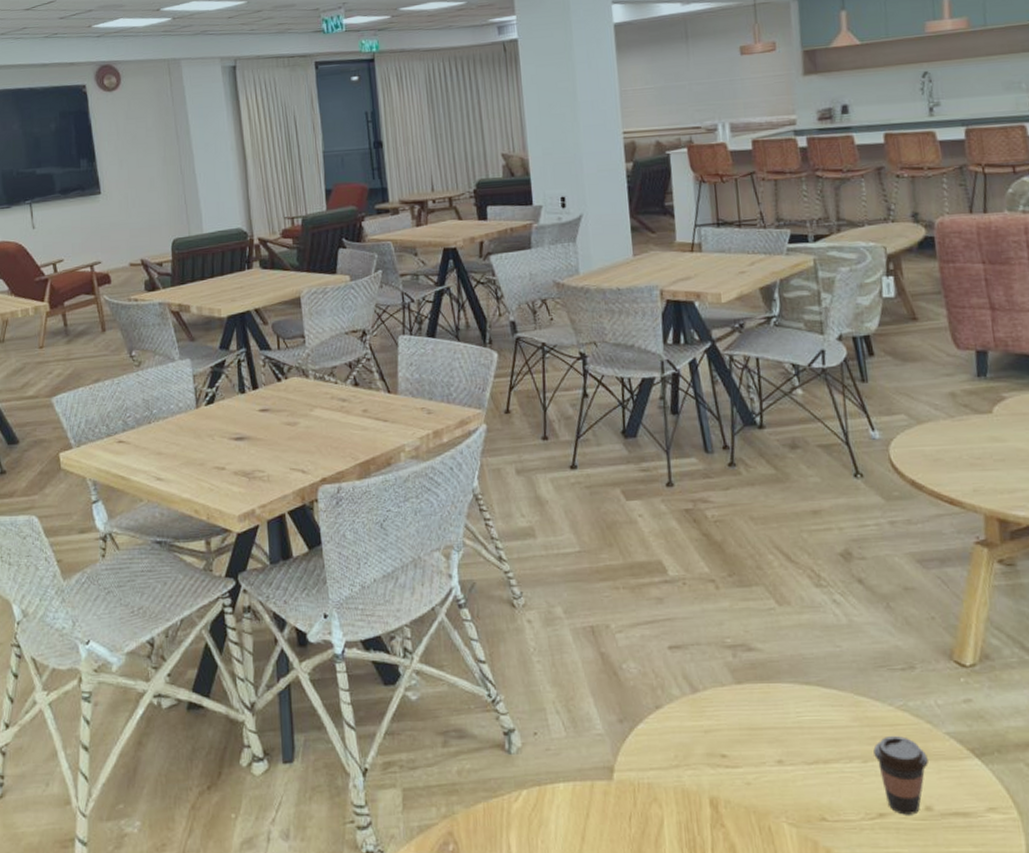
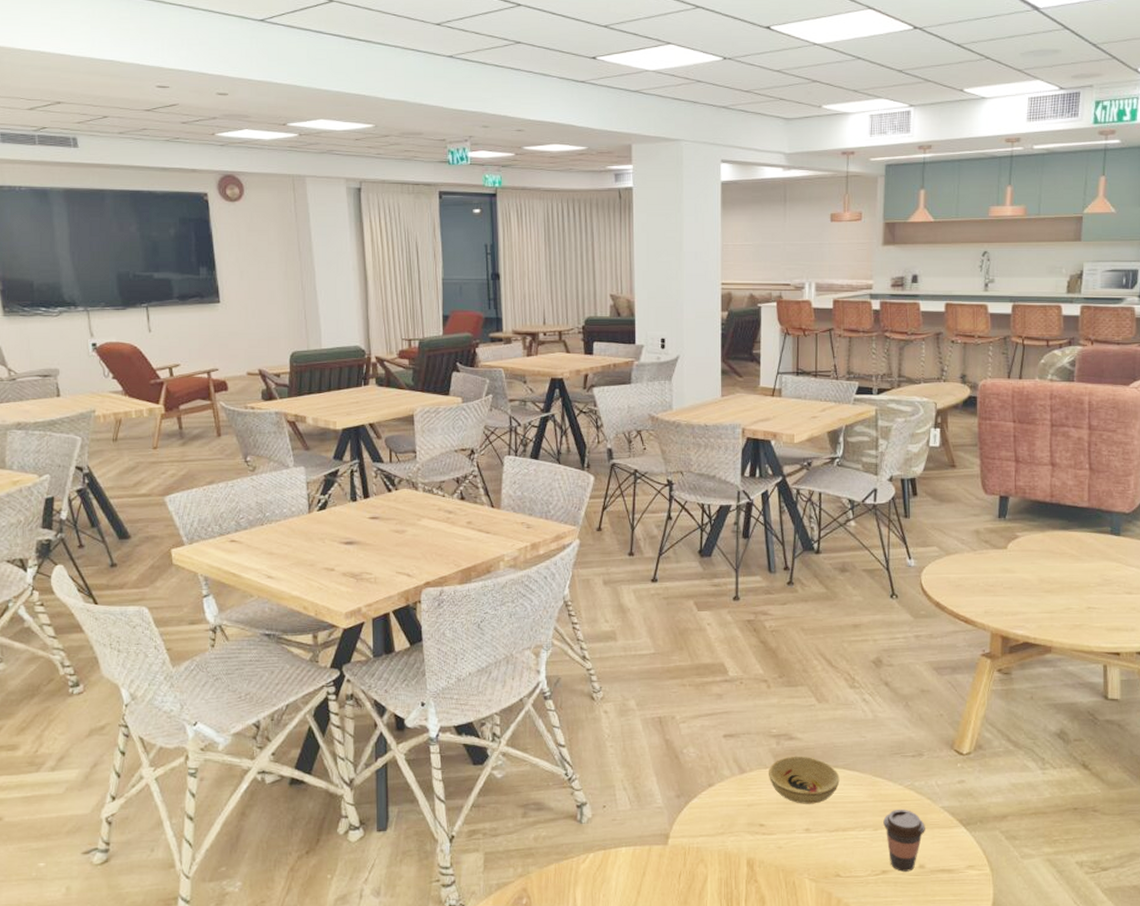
bowl: none [726,670,815,730] -> present [769,756,840,804]

